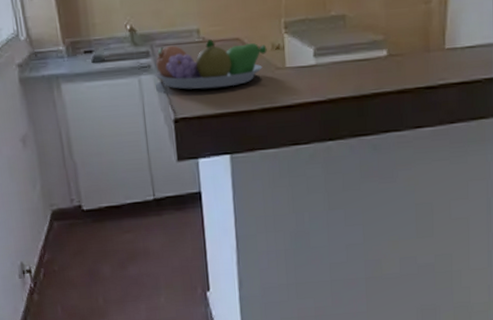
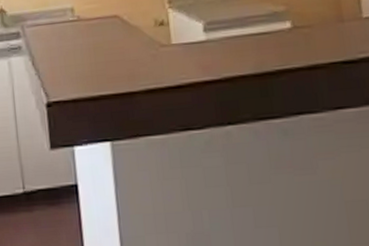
fruit bowl: present [155,40,267,89] -> none [26,18,150,71]

